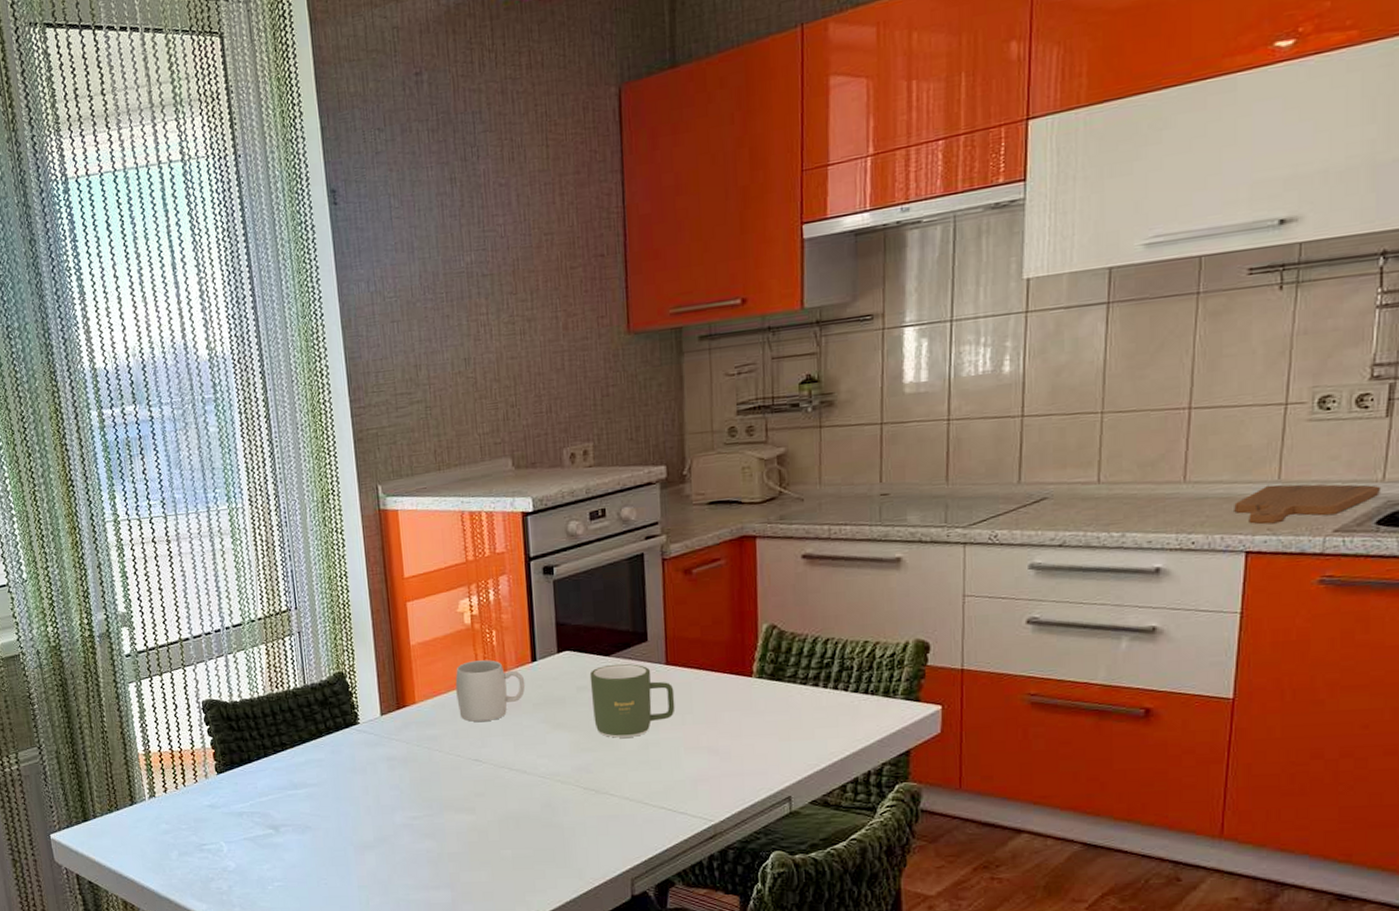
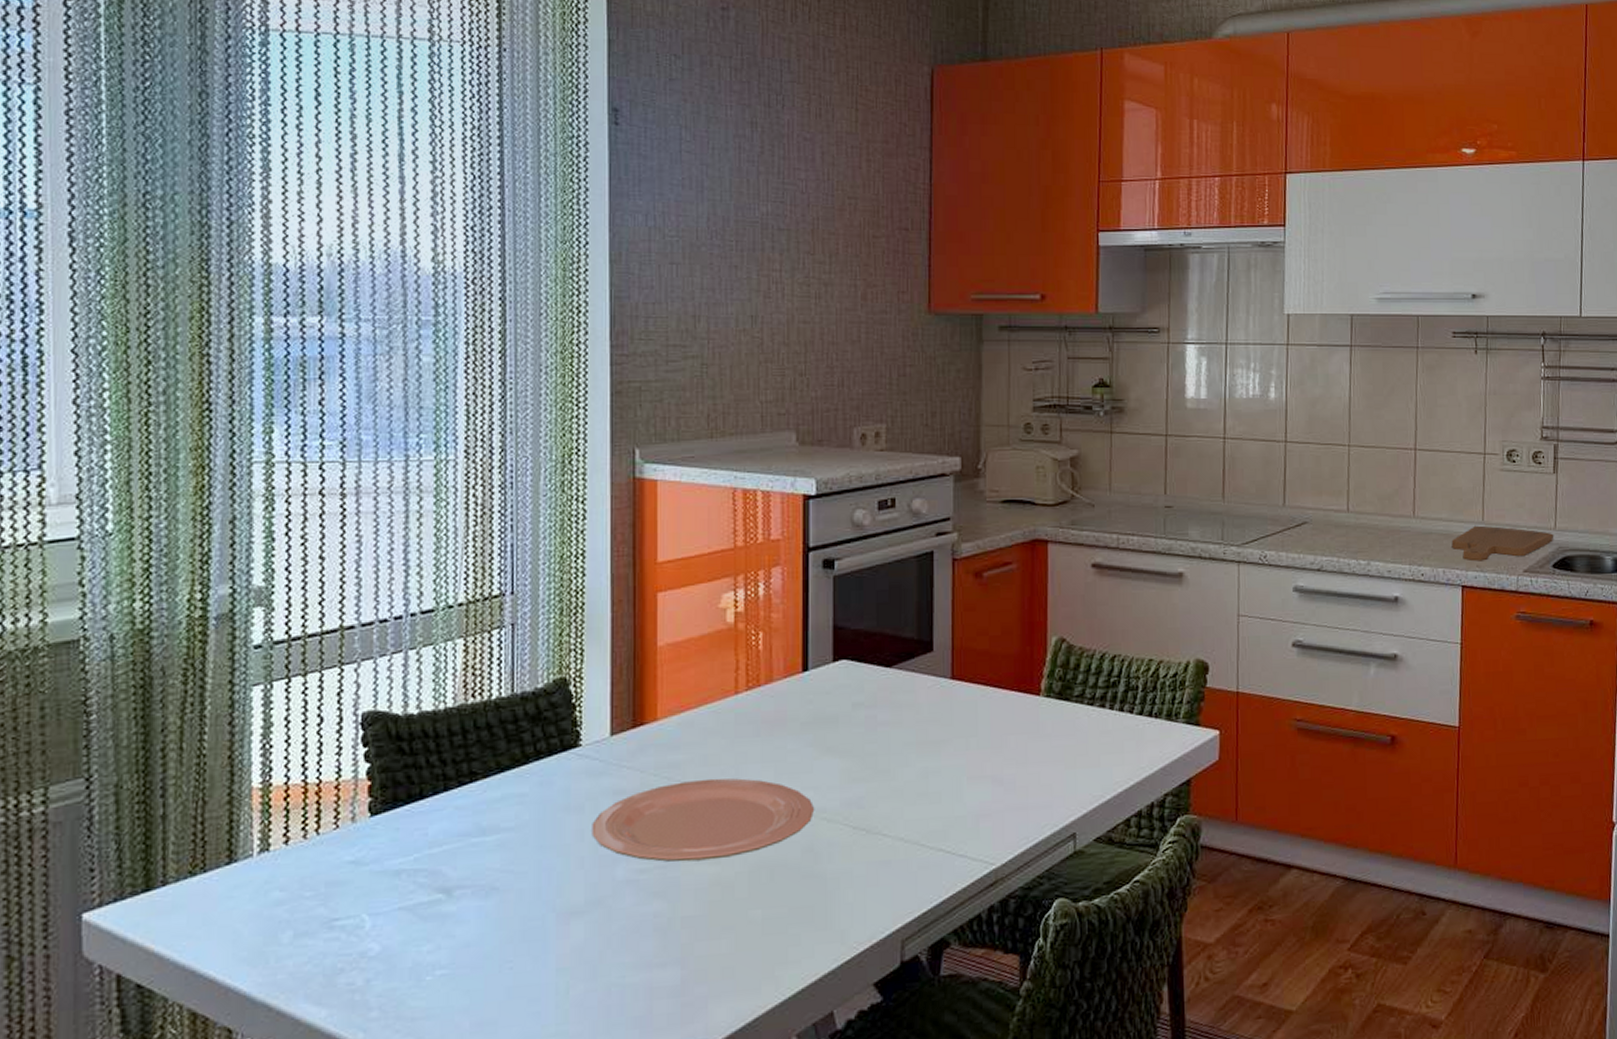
plate: none [373,748,550,812] -> present [592,778,815,862]
mug: present [455,660,526,722] -> none [709,667,793,744]
mug: present [589,663,675,738] -> none [867,676,959,765]

